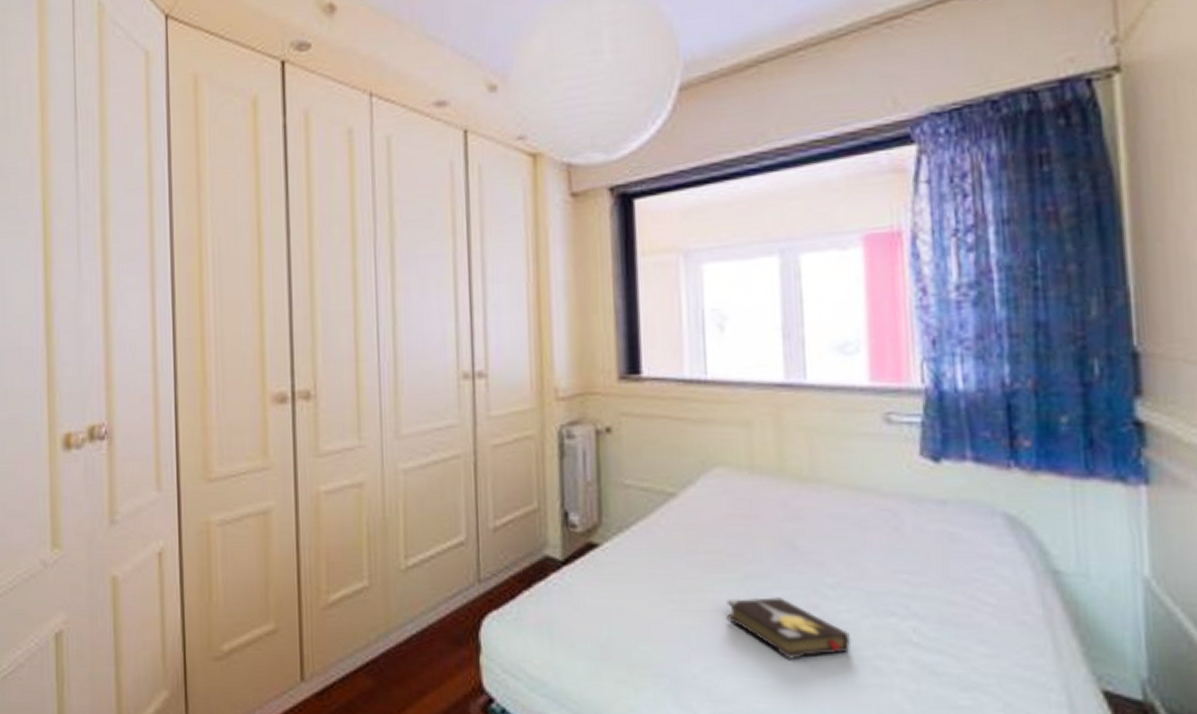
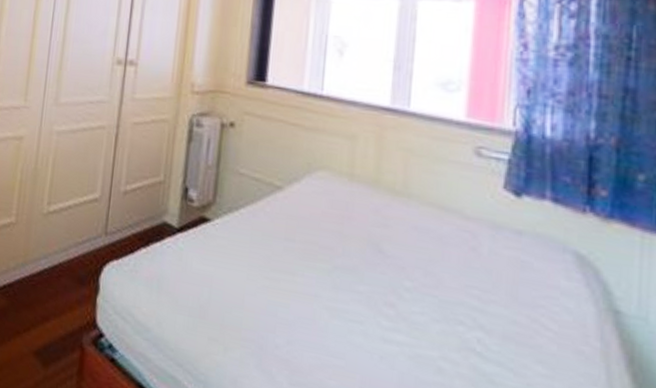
hardback book: present [726,597,852,659] -> none [312,285,421,351]

